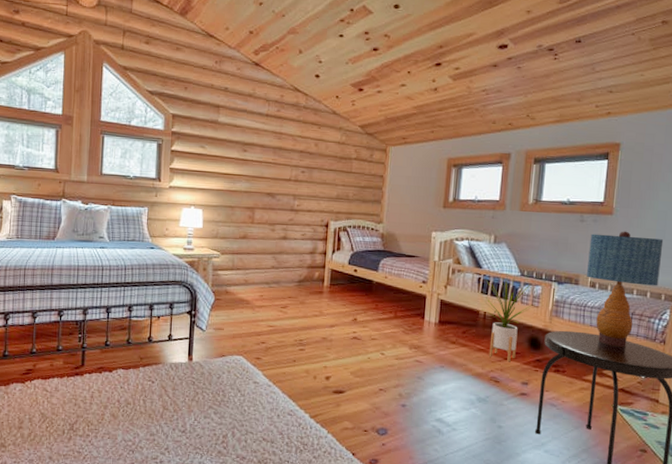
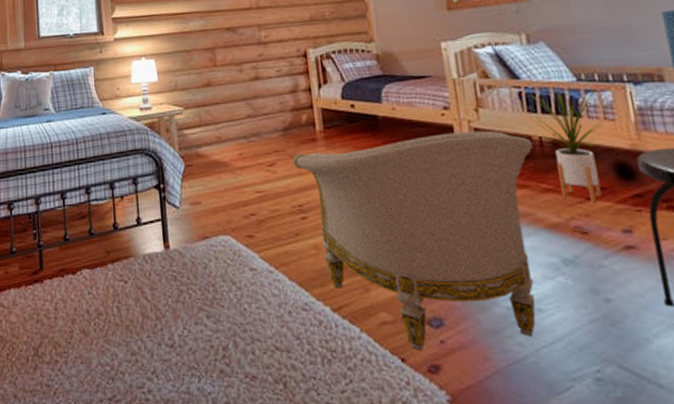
armchair: none [300,300,479,449] -> present [291,130,536,351]

